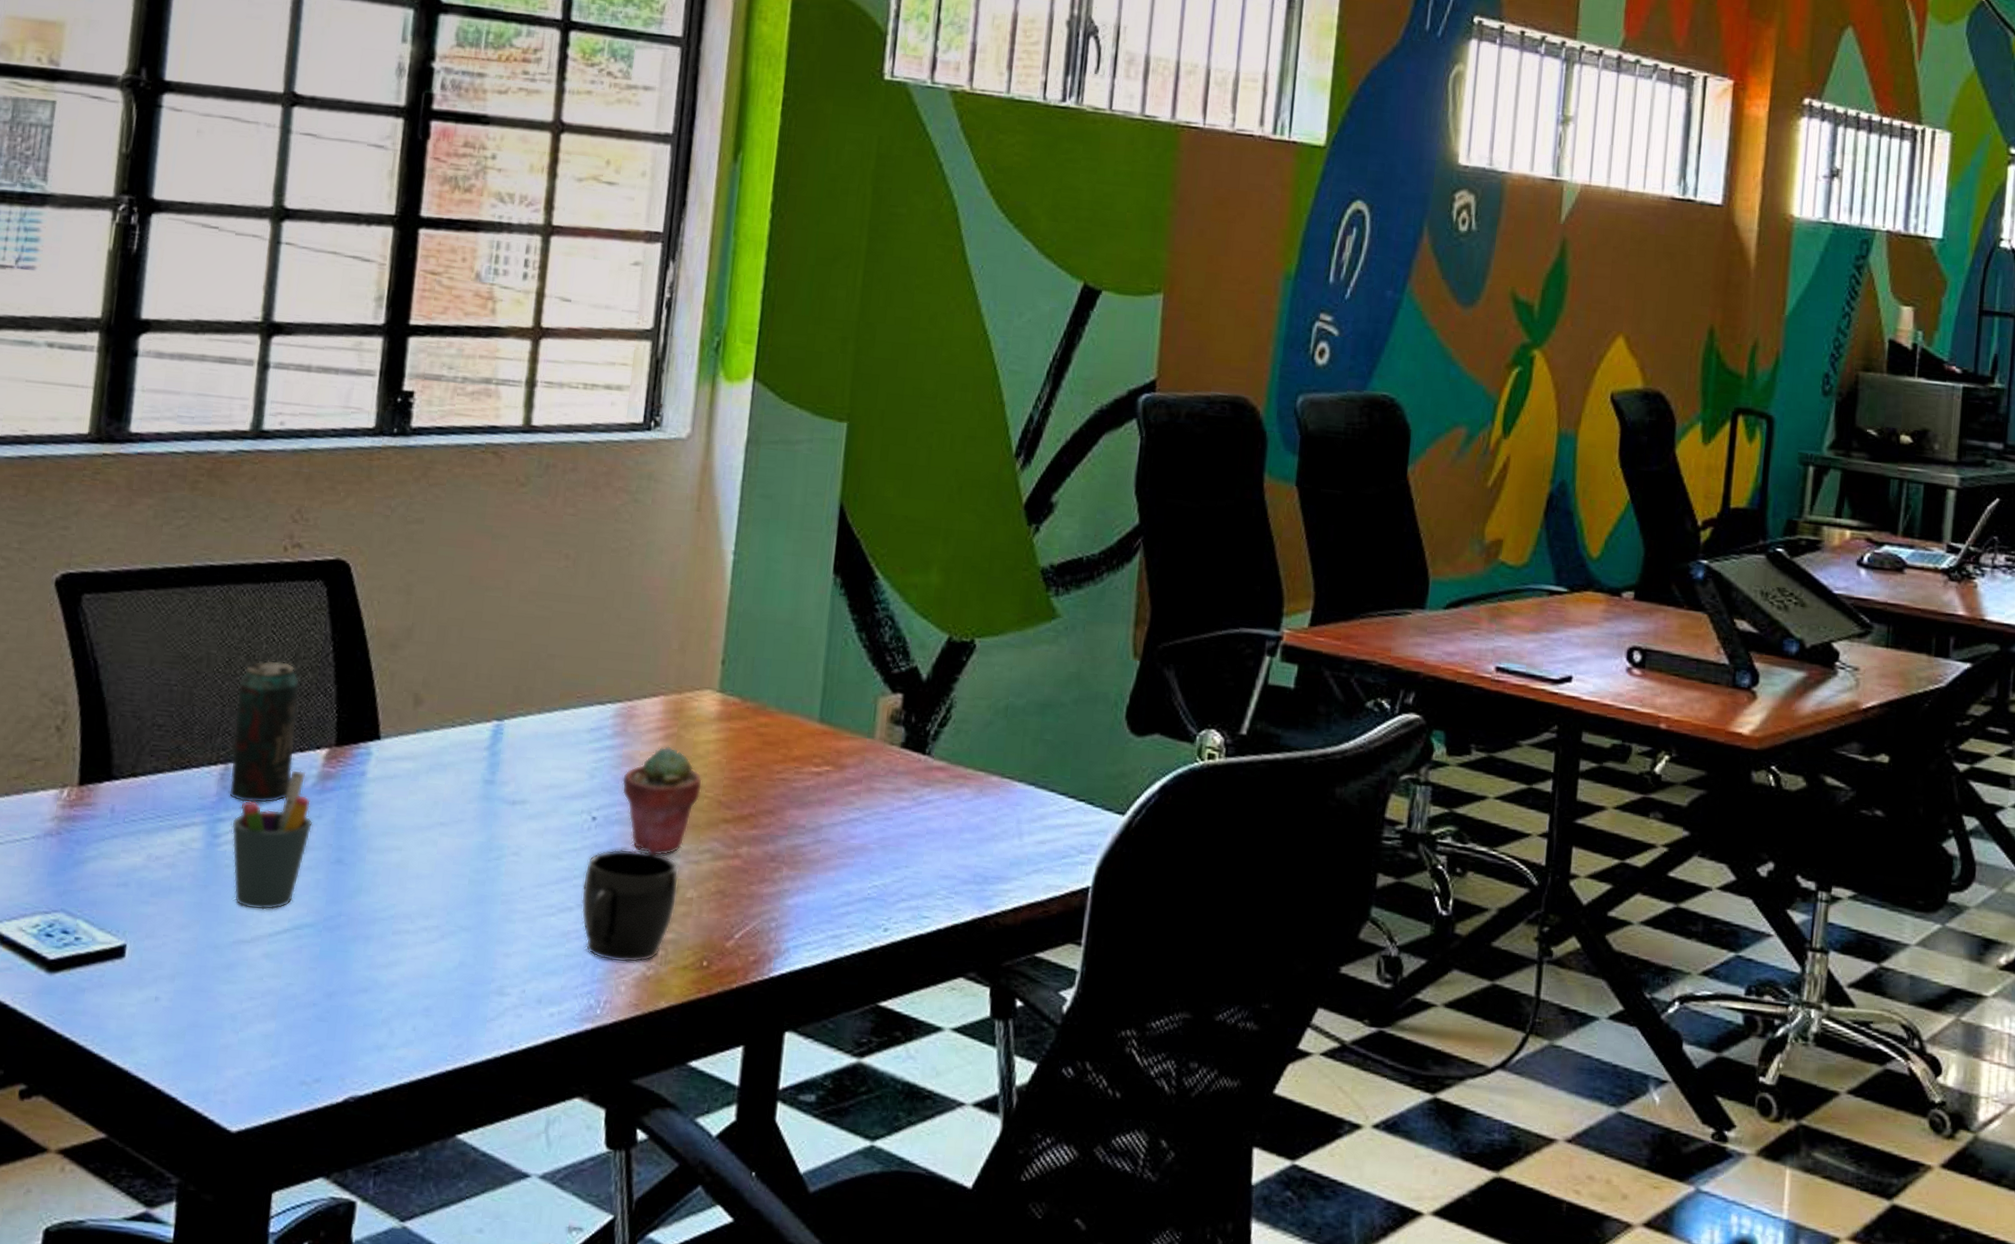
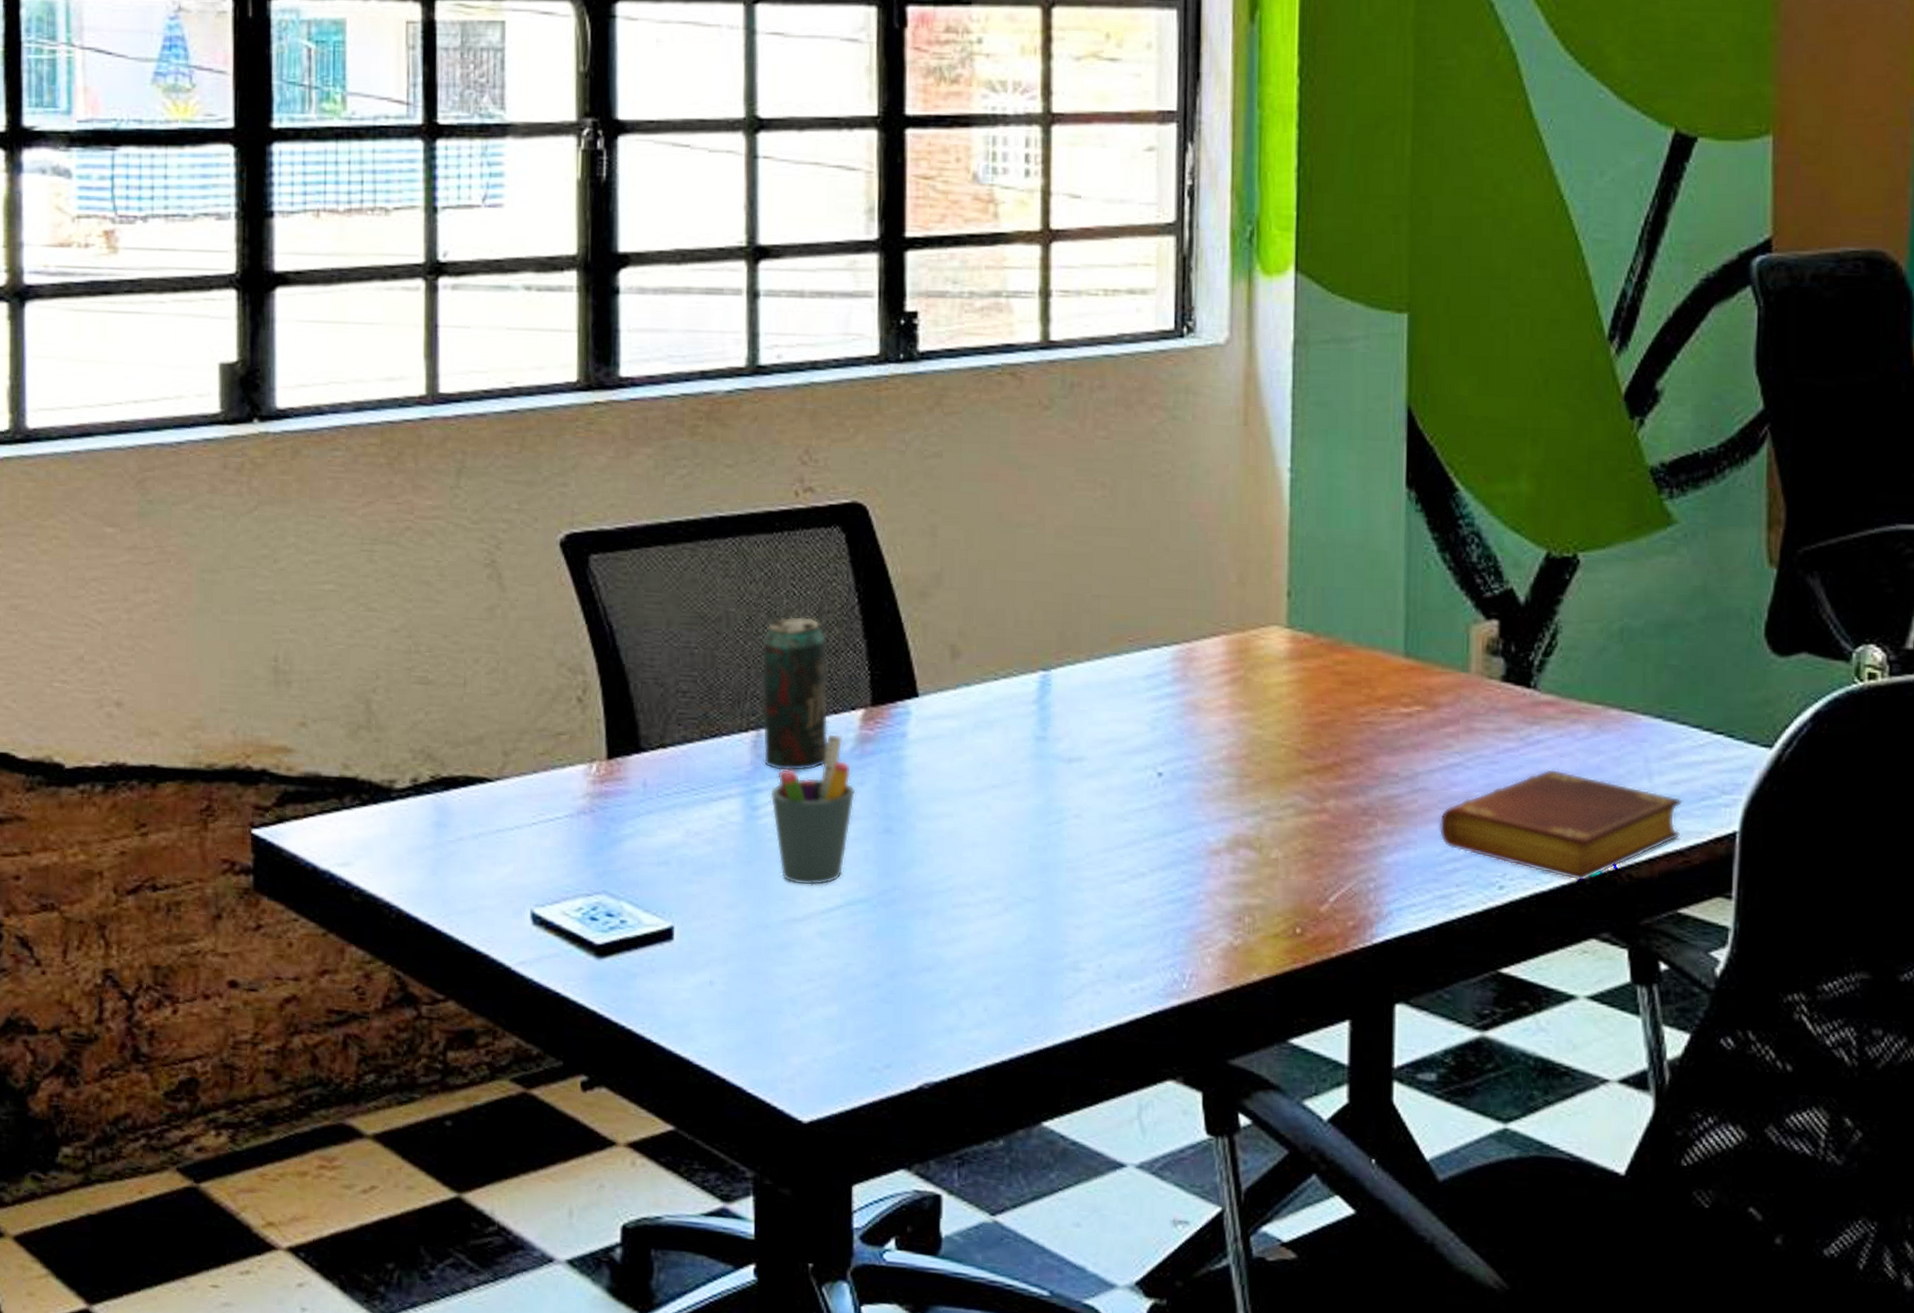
mug: present [581,849,679,963] -> none [1154,807,1261,932]
potted succulent: present [622,746,703,856] -> none [1187,691,1278,813]
book: none [836,826,1047,926] -> present [1438,768,1683,881]

